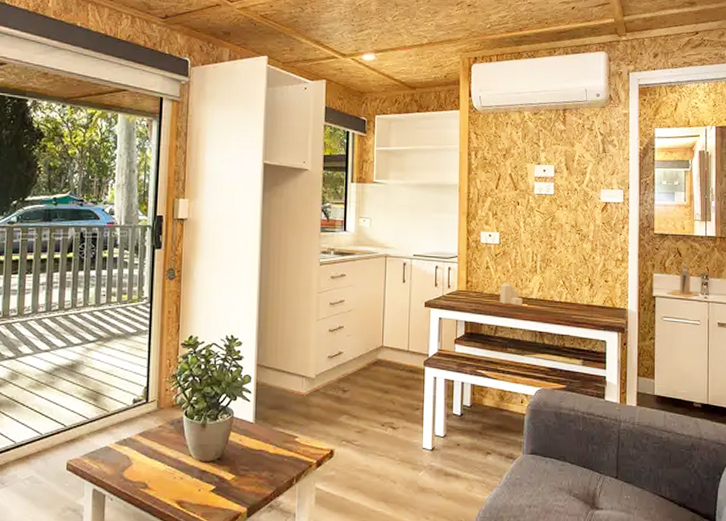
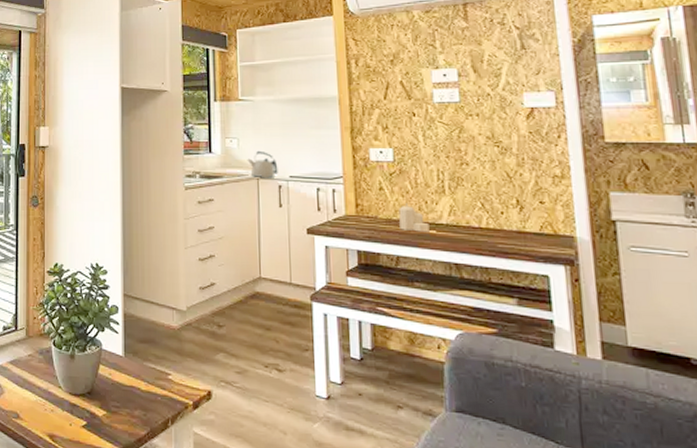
kettle: none [377,230,404,256] -> present [247,150,278,179]
soap dispenser: present [667,263,700,298] -> none [632,179,684,223]

